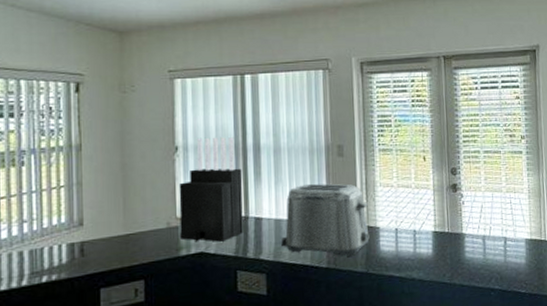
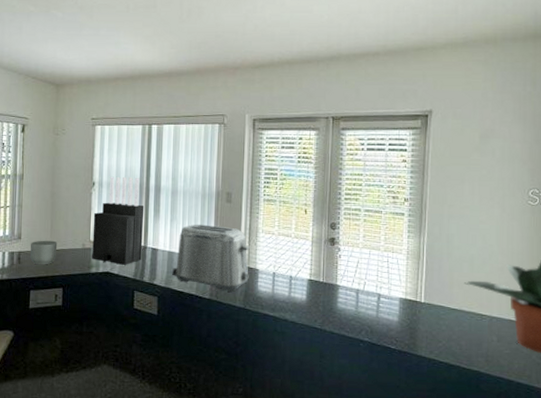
mug: none [96,222,134,256] -> present [30,240,58,265]

